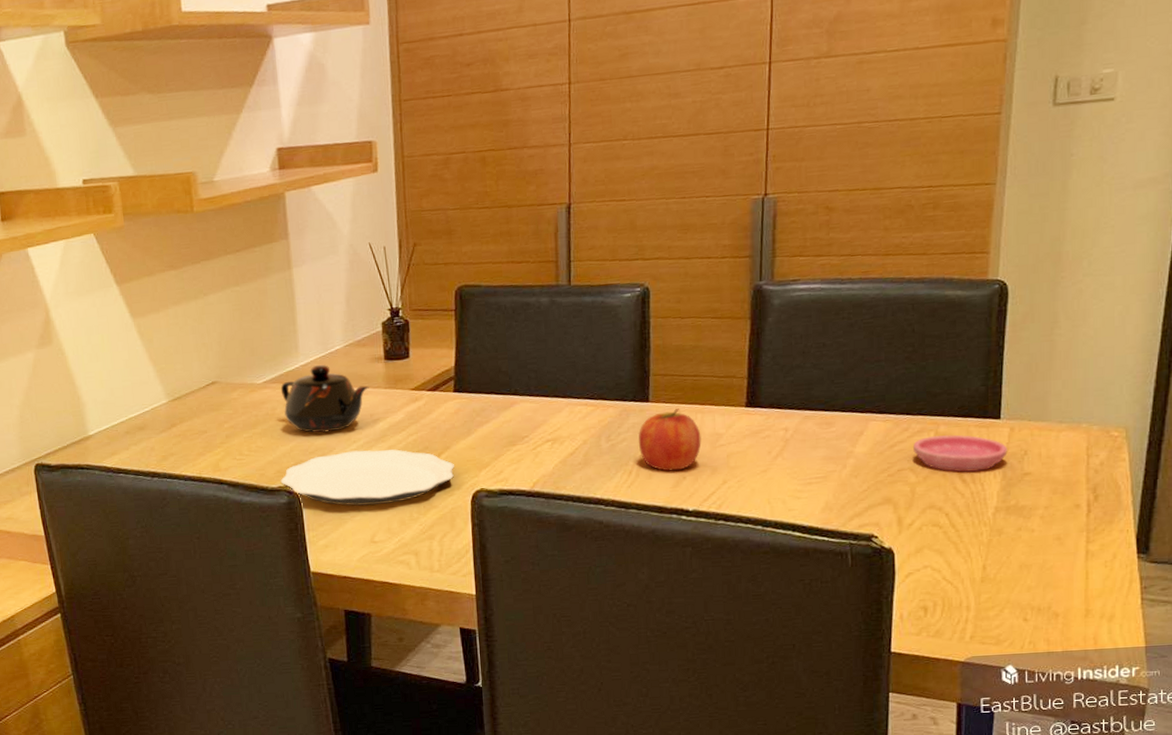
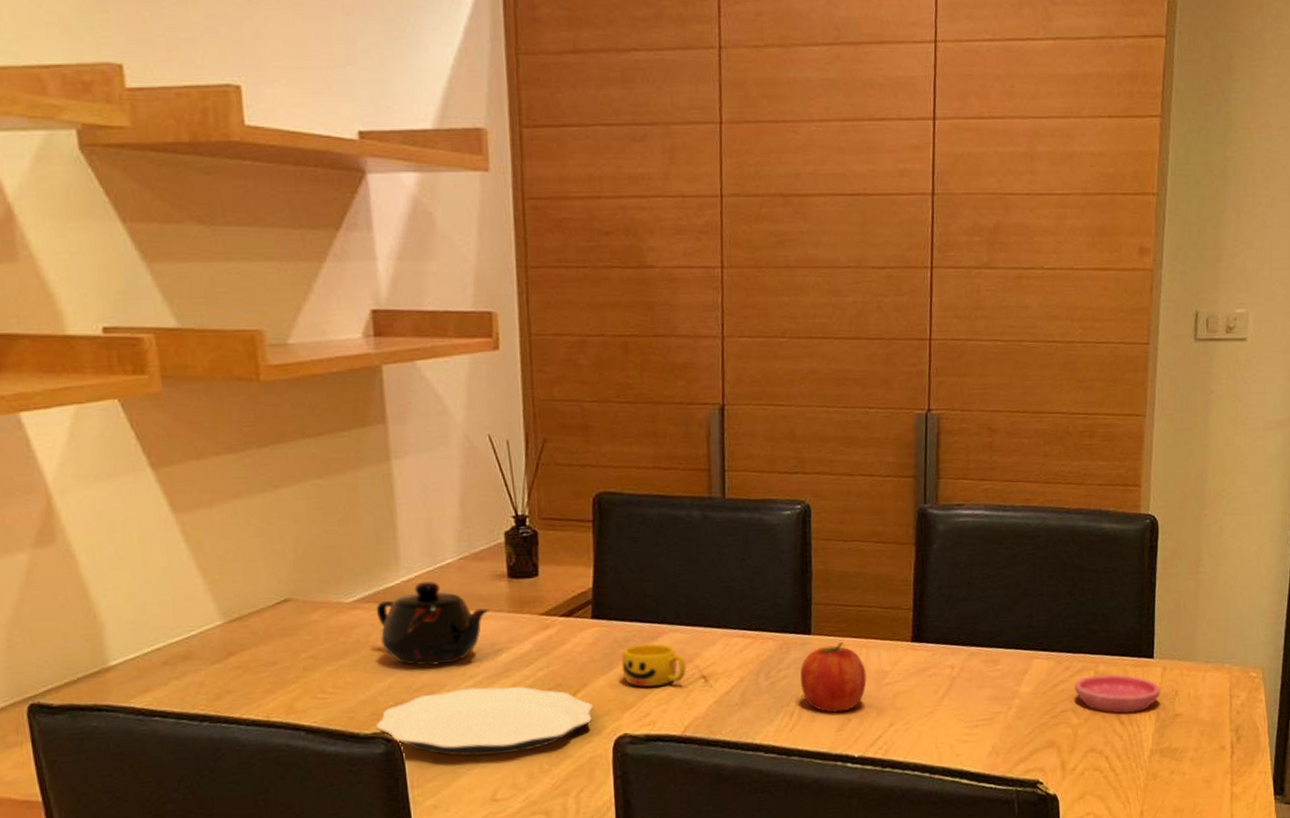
cup: none [479,412,535,449] -> present [621,643,686,687]

